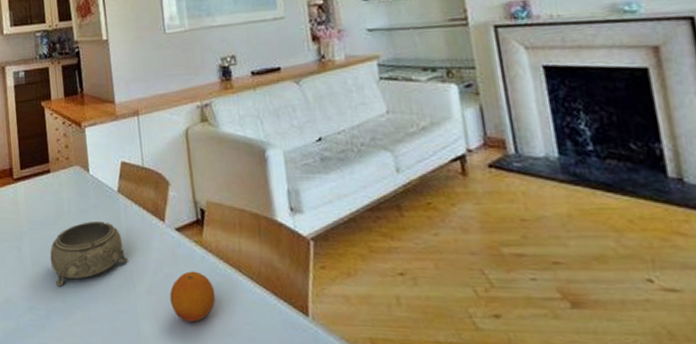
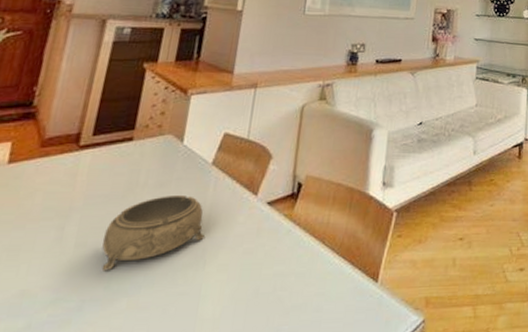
fruit: present [170,271,216,322] -> none [242,245,294,299]

